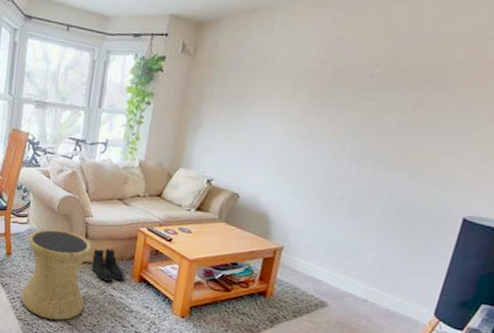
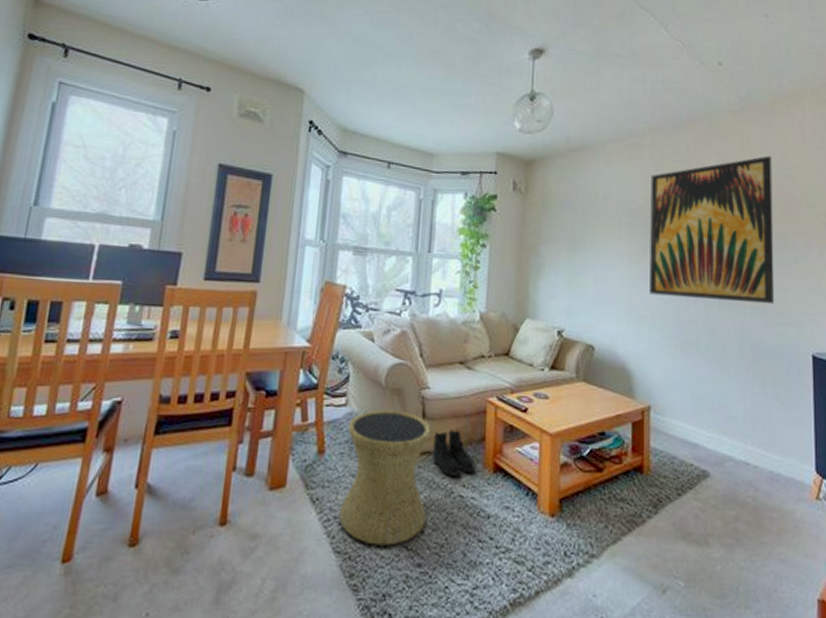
wall art: none [302,14,480,169] -> present [650,155,774,305]

